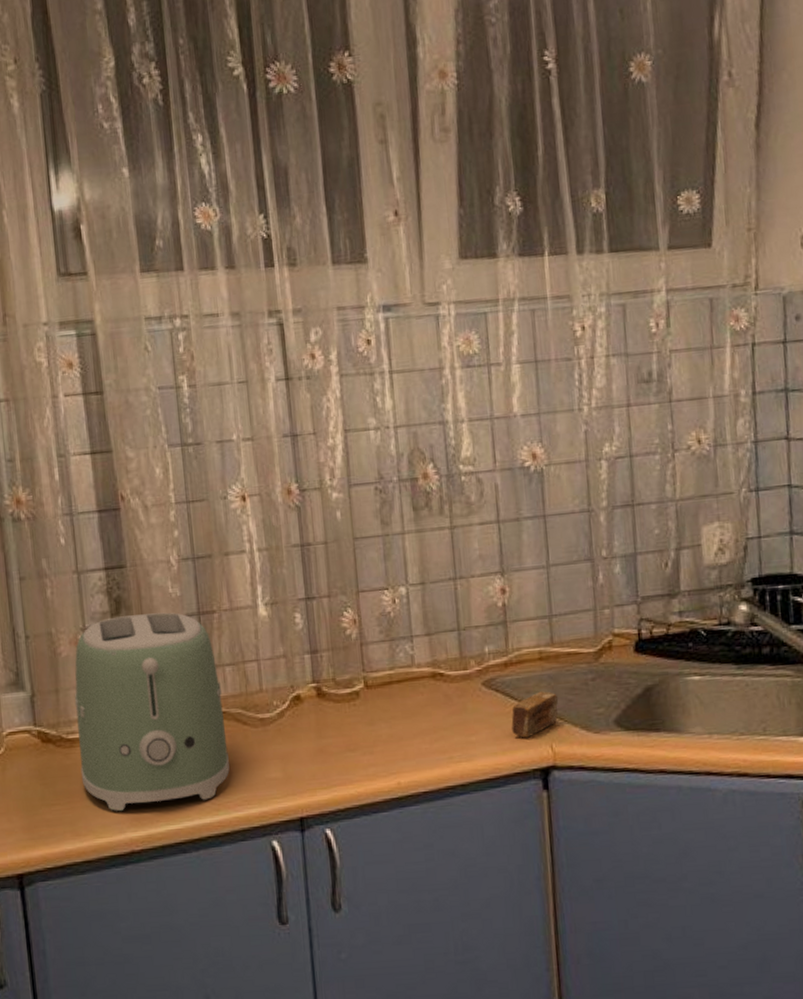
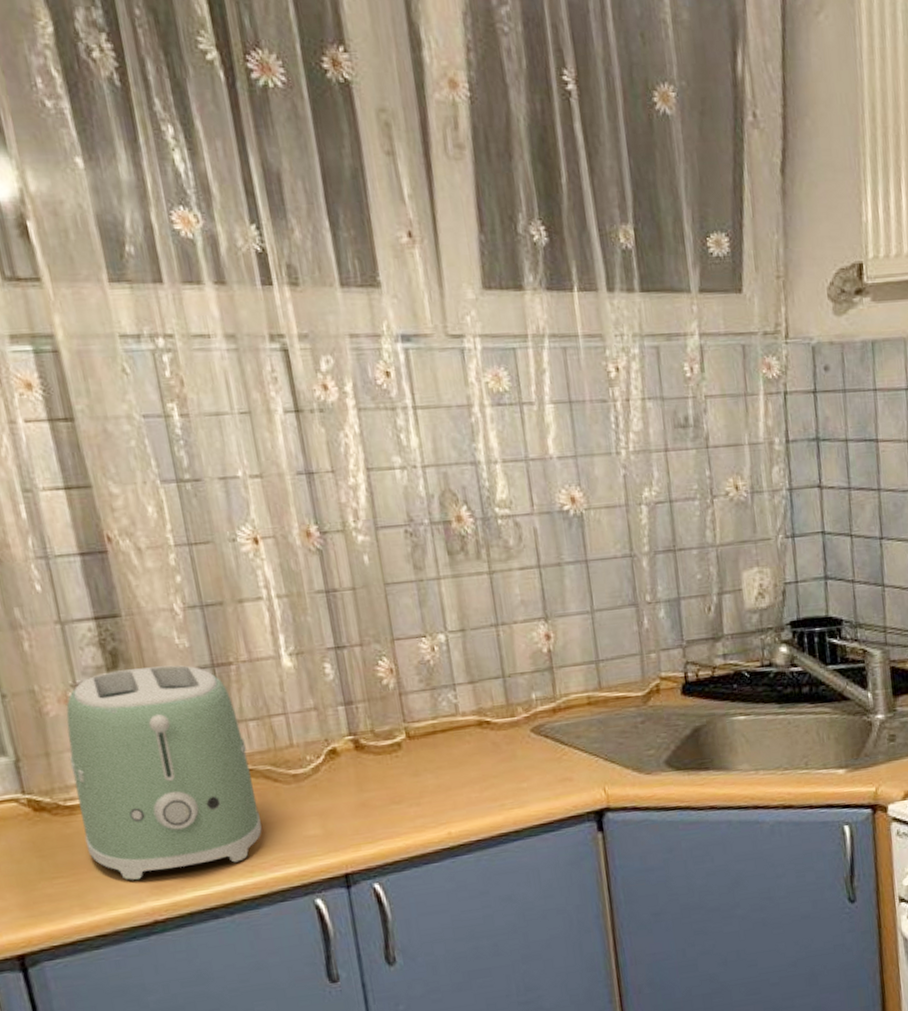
soap bar: present [511,691,559,738] -> none [563,735,609,782]

